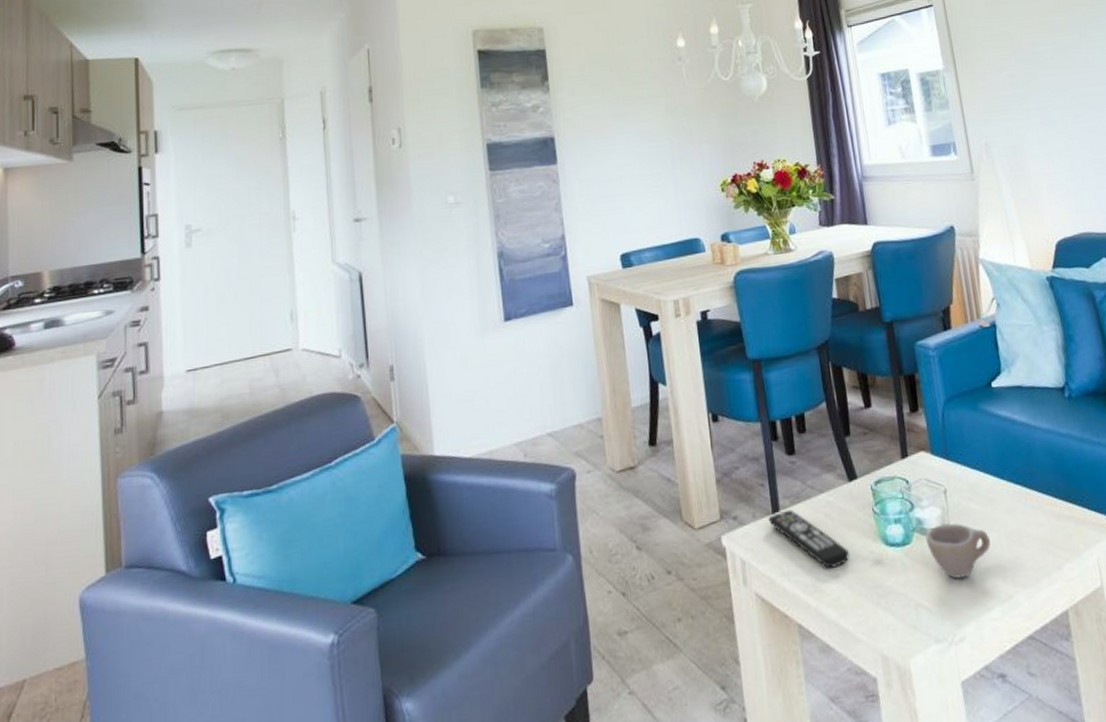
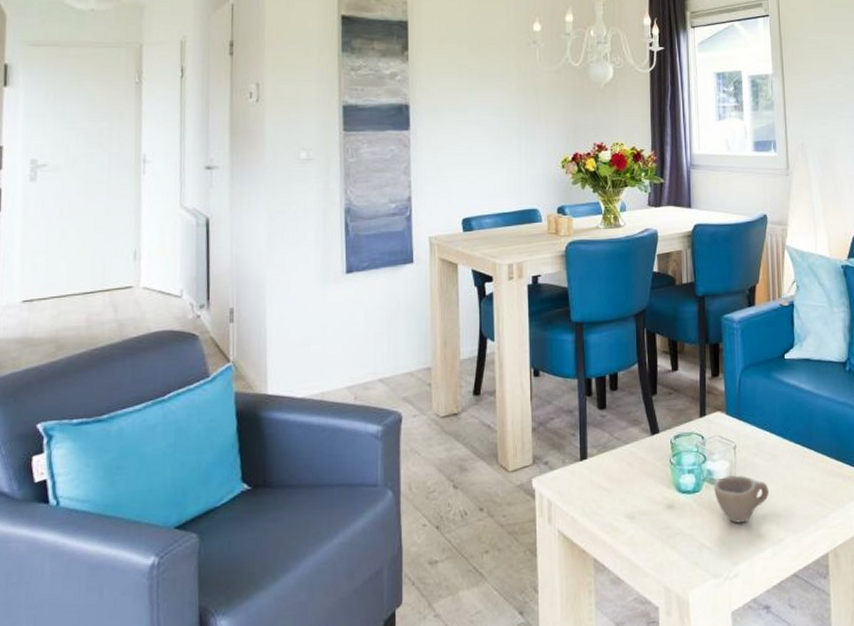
remote control: present [768,509,849,568] -> none [576,457,645,511]

